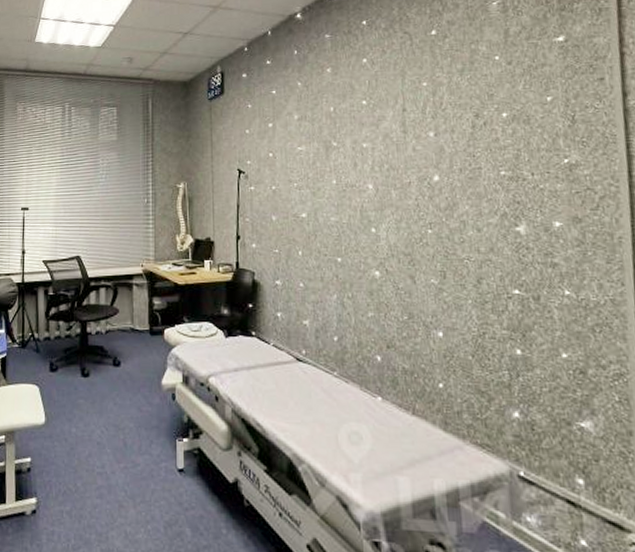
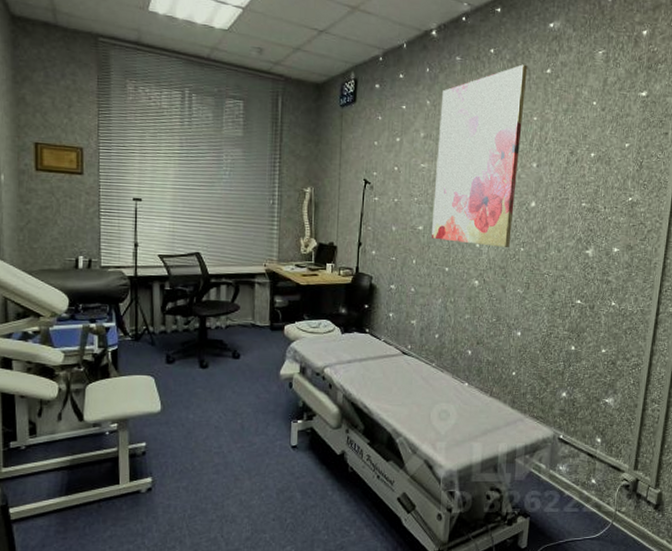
wall art: none [313,30,414,230] -> present [431,64,528,247]

